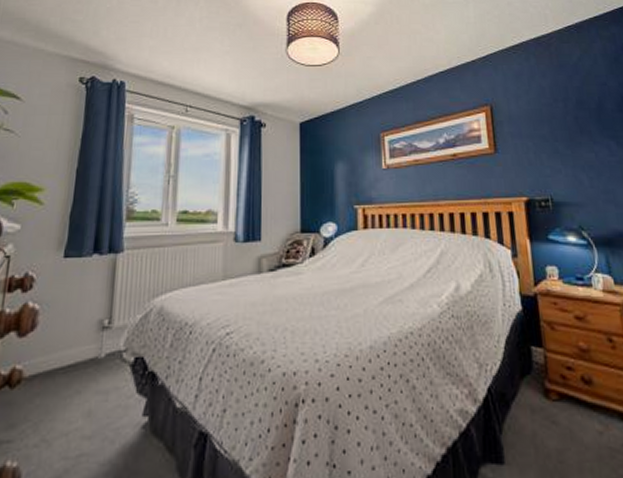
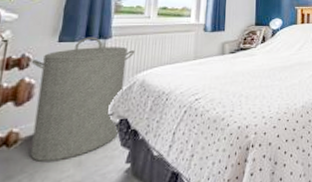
laundry hamper: none [34,250,151,410] -> present [30,37,135,163]

